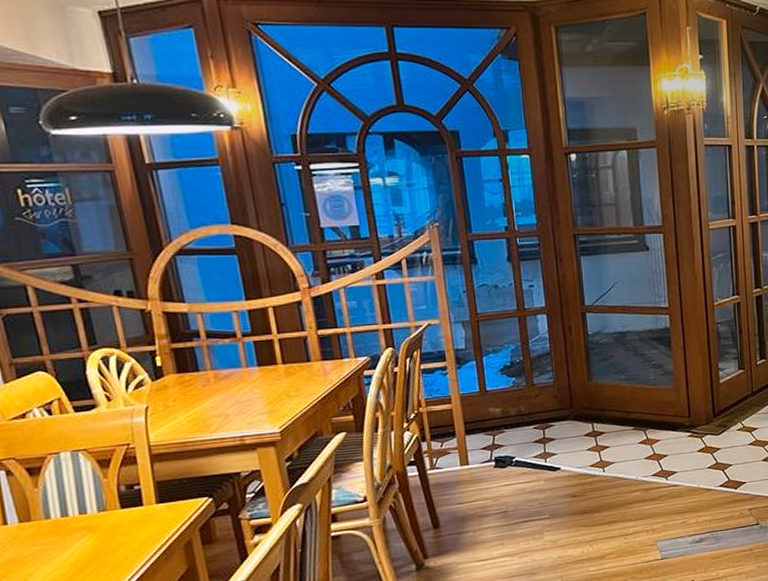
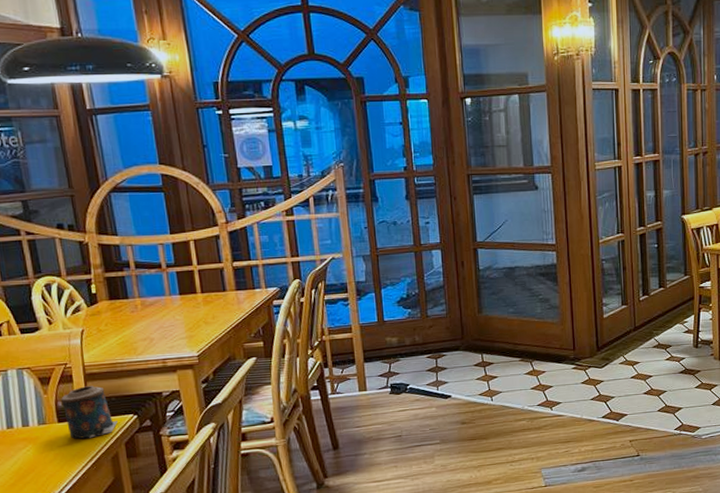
candle: none [123,467,190,526] -> present [61,386,118,439]

